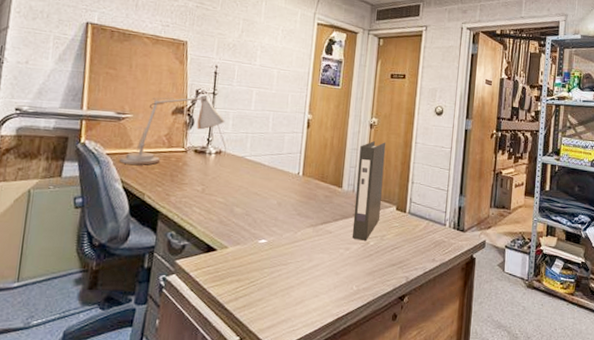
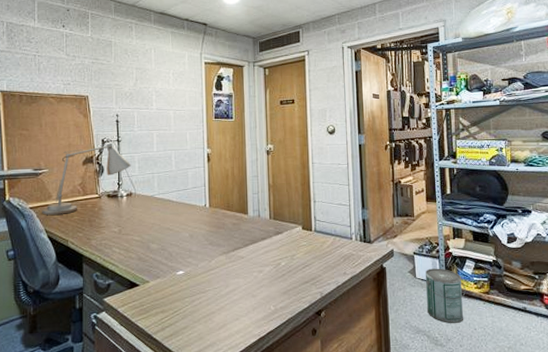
binder: present [352,141,386,241] -> none [260,166,288,262]
paint can: none [511,264,552,322] -> present [426,268,466,324]

